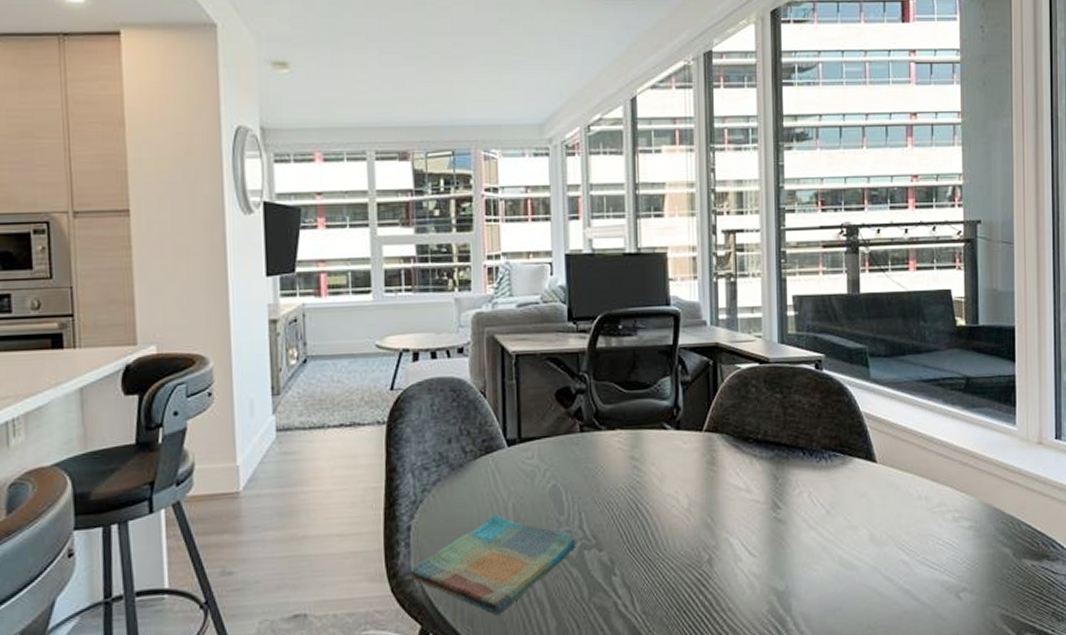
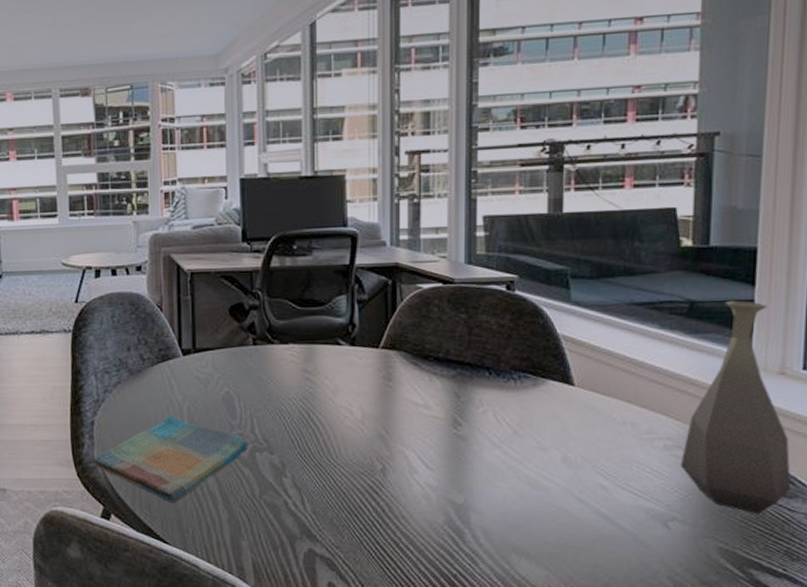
bottle: none [967,375,1052,579] -> present [681,300,791,514]

